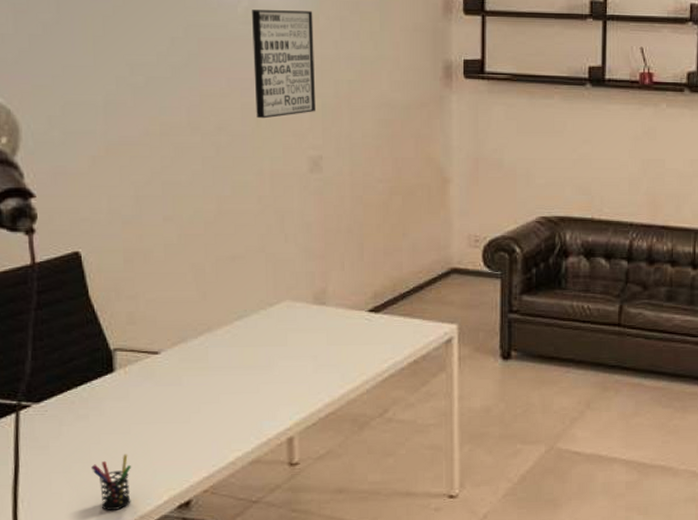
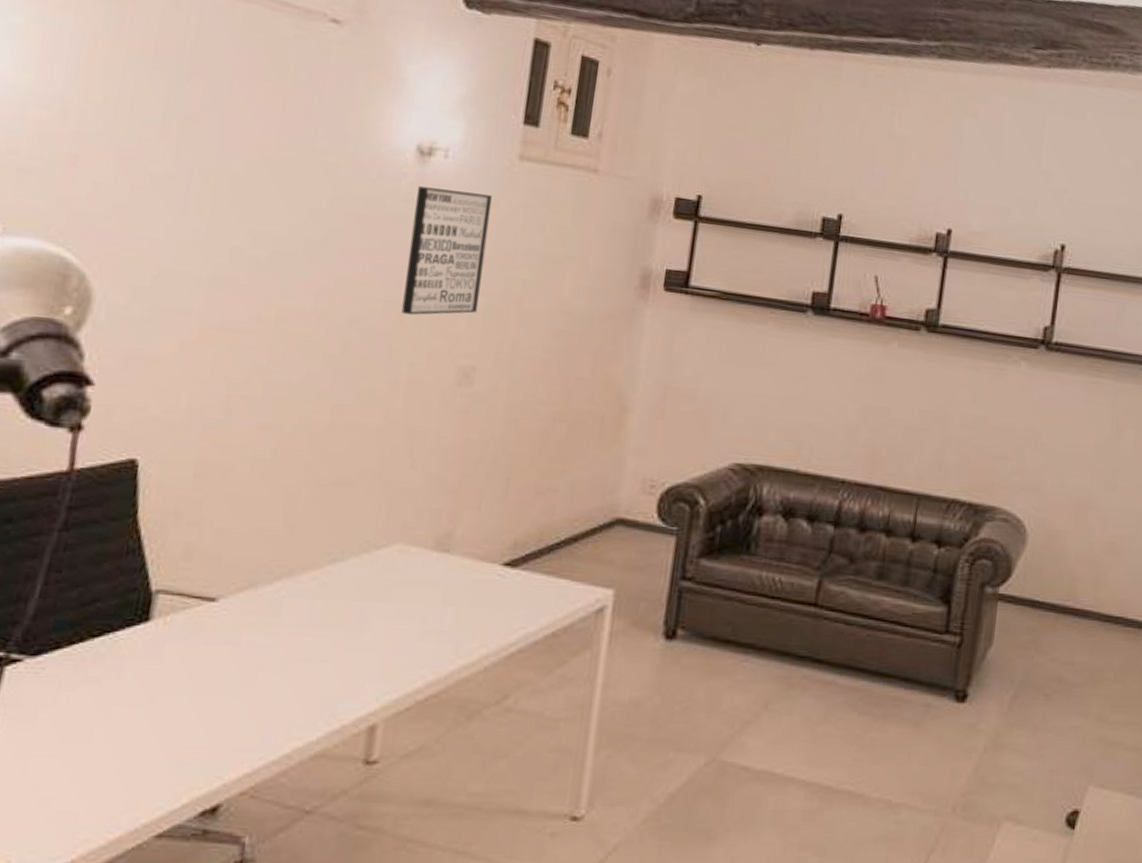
pen holder: present [91,454,131,511] -> none [89,735,146,815]

